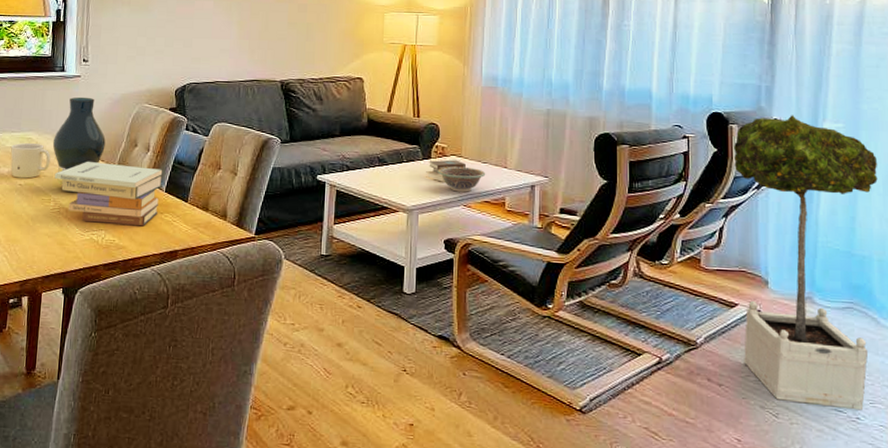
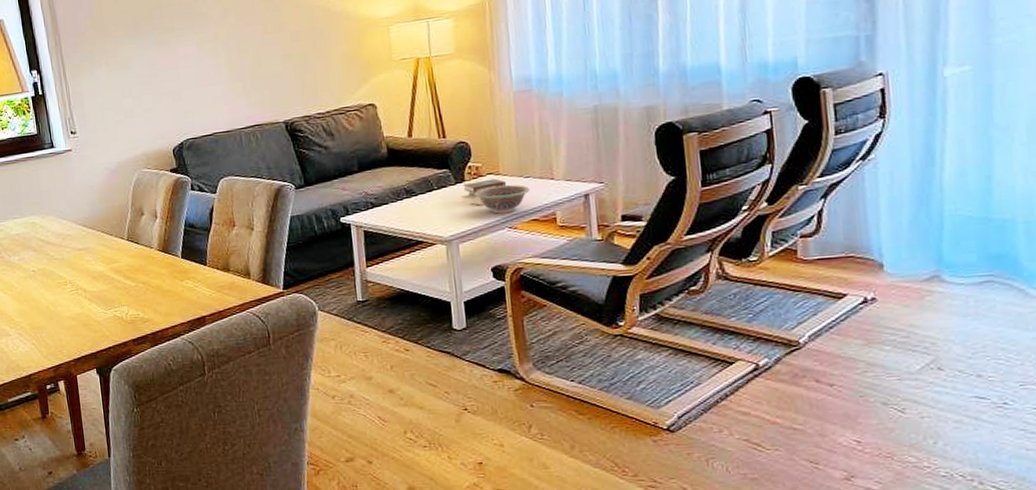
mug: present [10,142,51,179] -> none [16,226,59,265]
vase: present [52,97,106,192] -> none [56,171,111,271]
books: present [54,161,163,227] -> none [65,235,178,300]
potted tree: present [734,115,878,411] -> none [829,65,1020,395]

